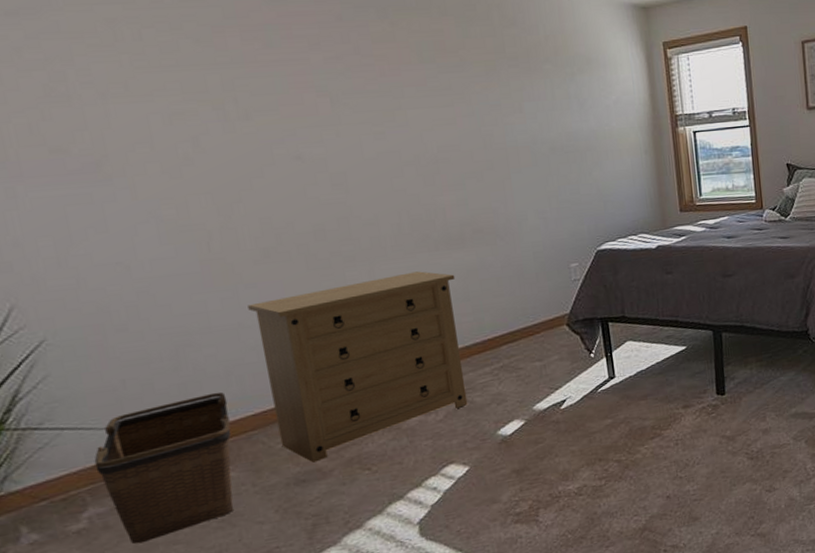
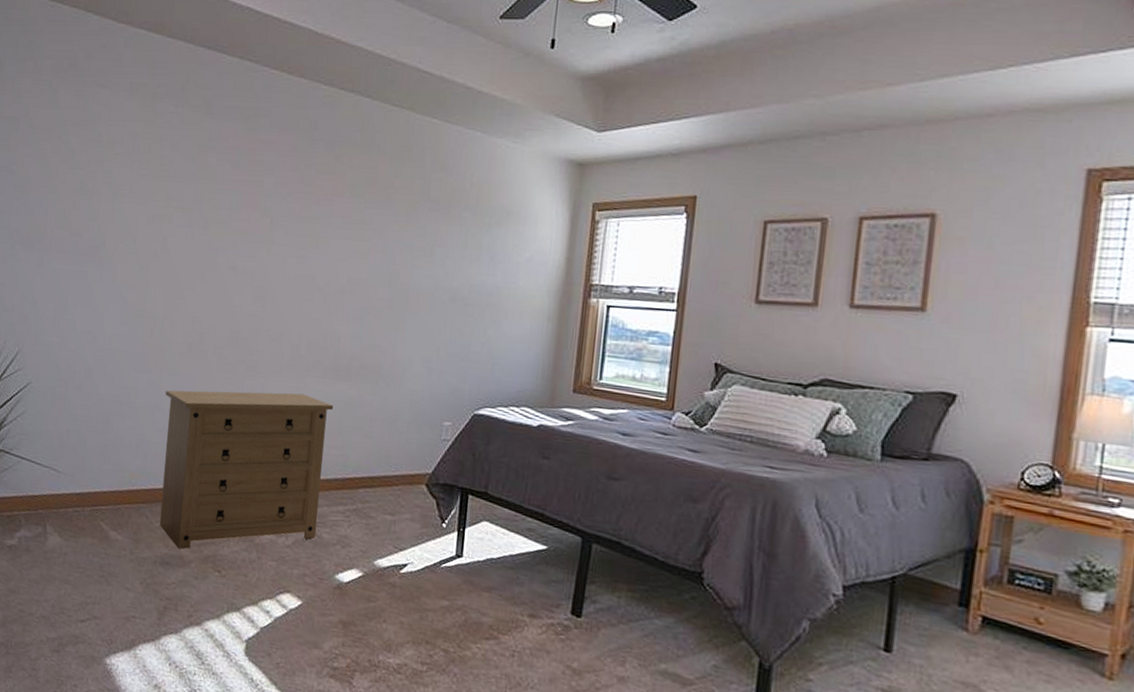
bicycle basket: present [94,391,233,544] -> none [34,458,132,574]

